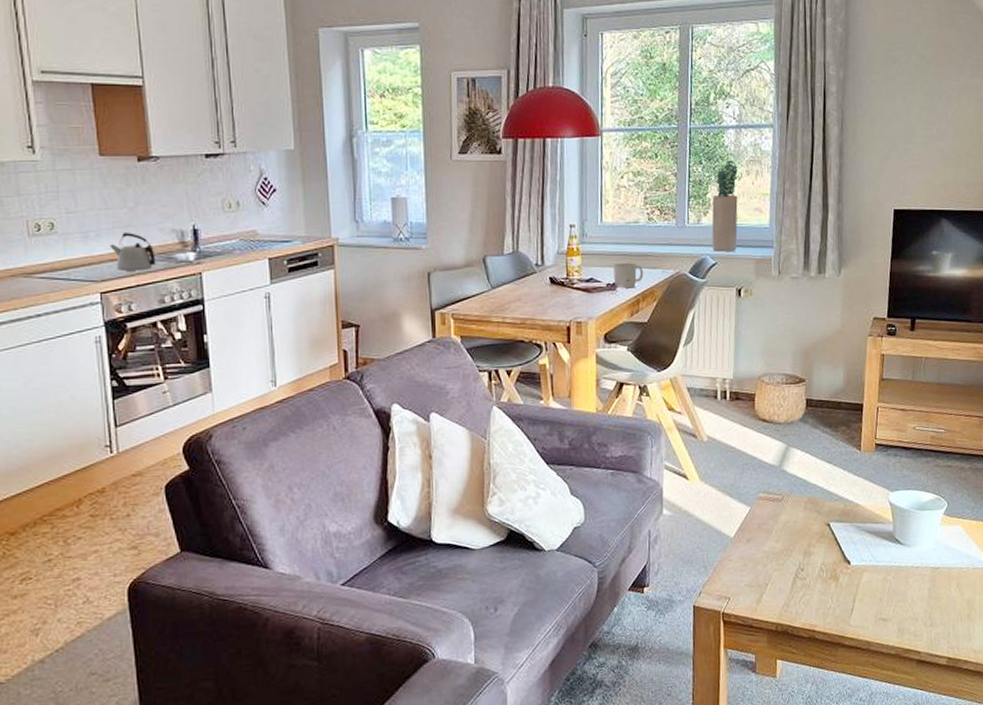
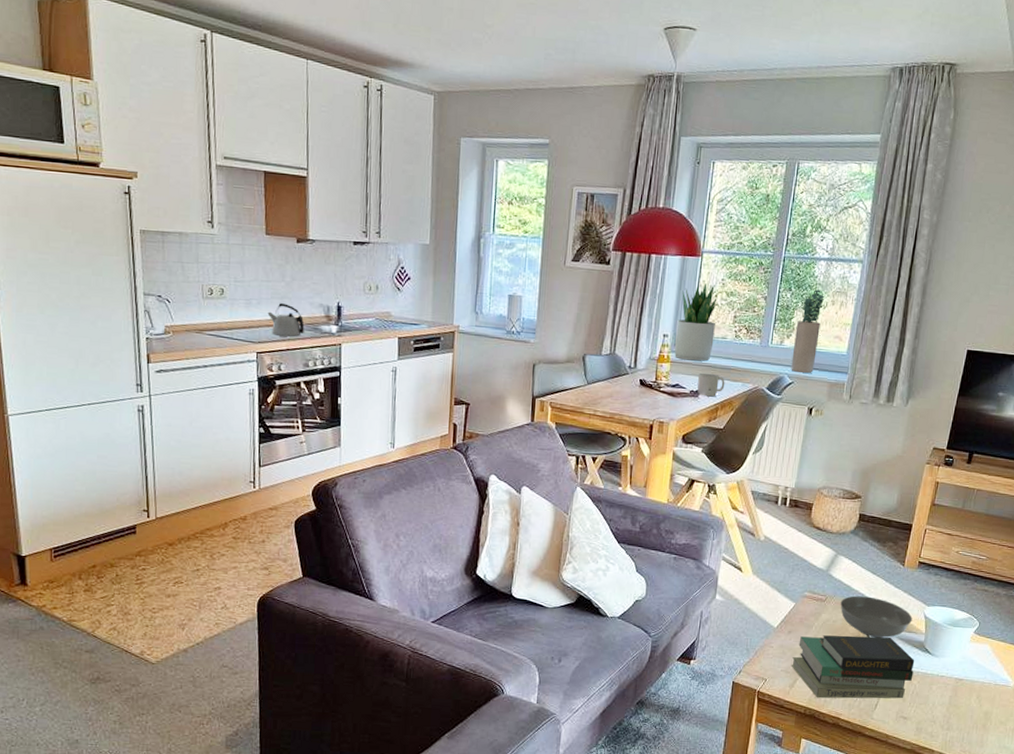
planter: none [582,164,626,251] -> present [674,283,718,362]
books: none [754,532,887,611] -> present [791,635,915,699]
bowl: none [798,489,877,535] -> present [840,595,913,638]

